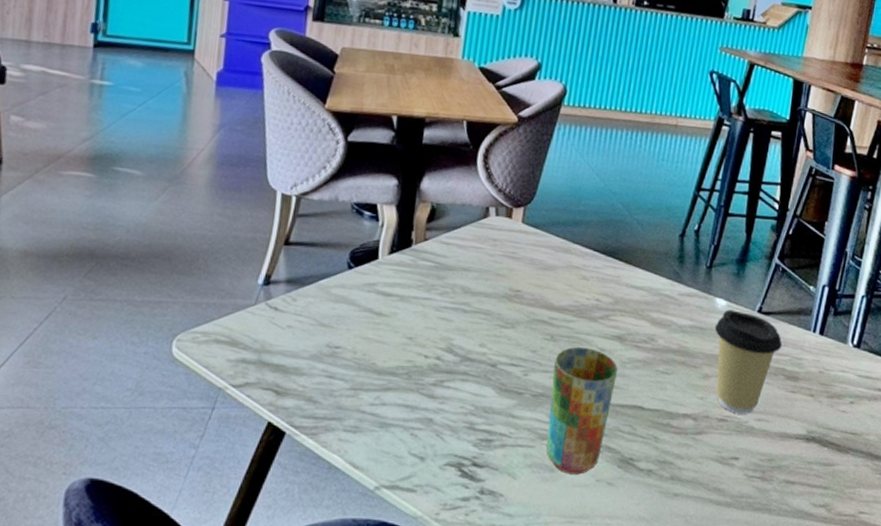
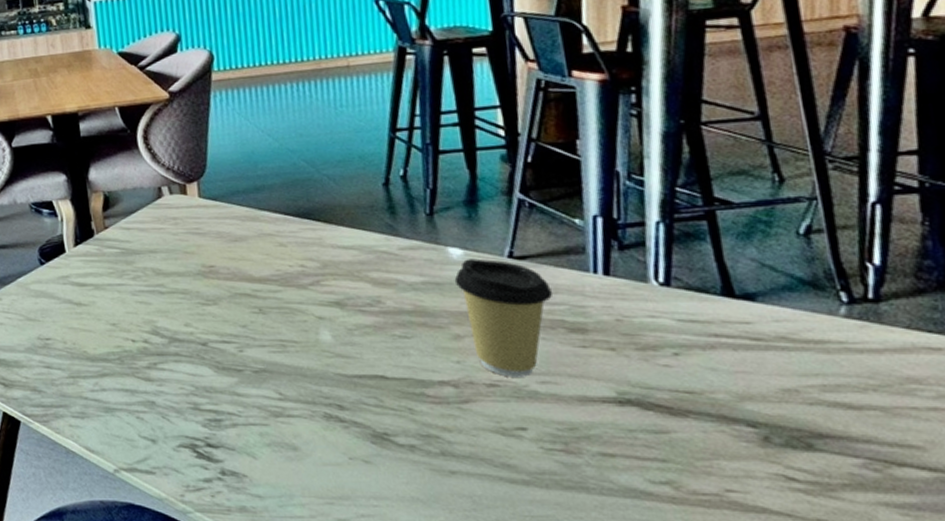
cup: present [546,346,619,475] -> none [269,317,347,453]

